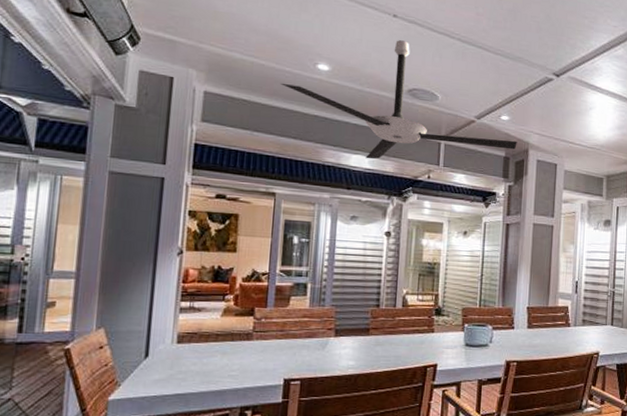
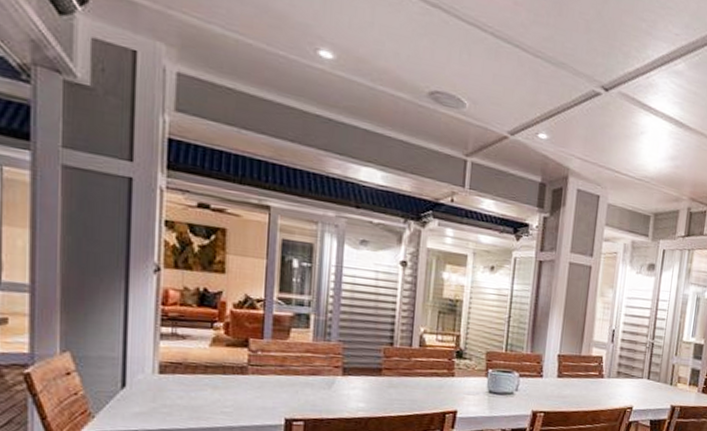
ceiling fan: present [281,40,517,159] -> none [273,27,556,176]

